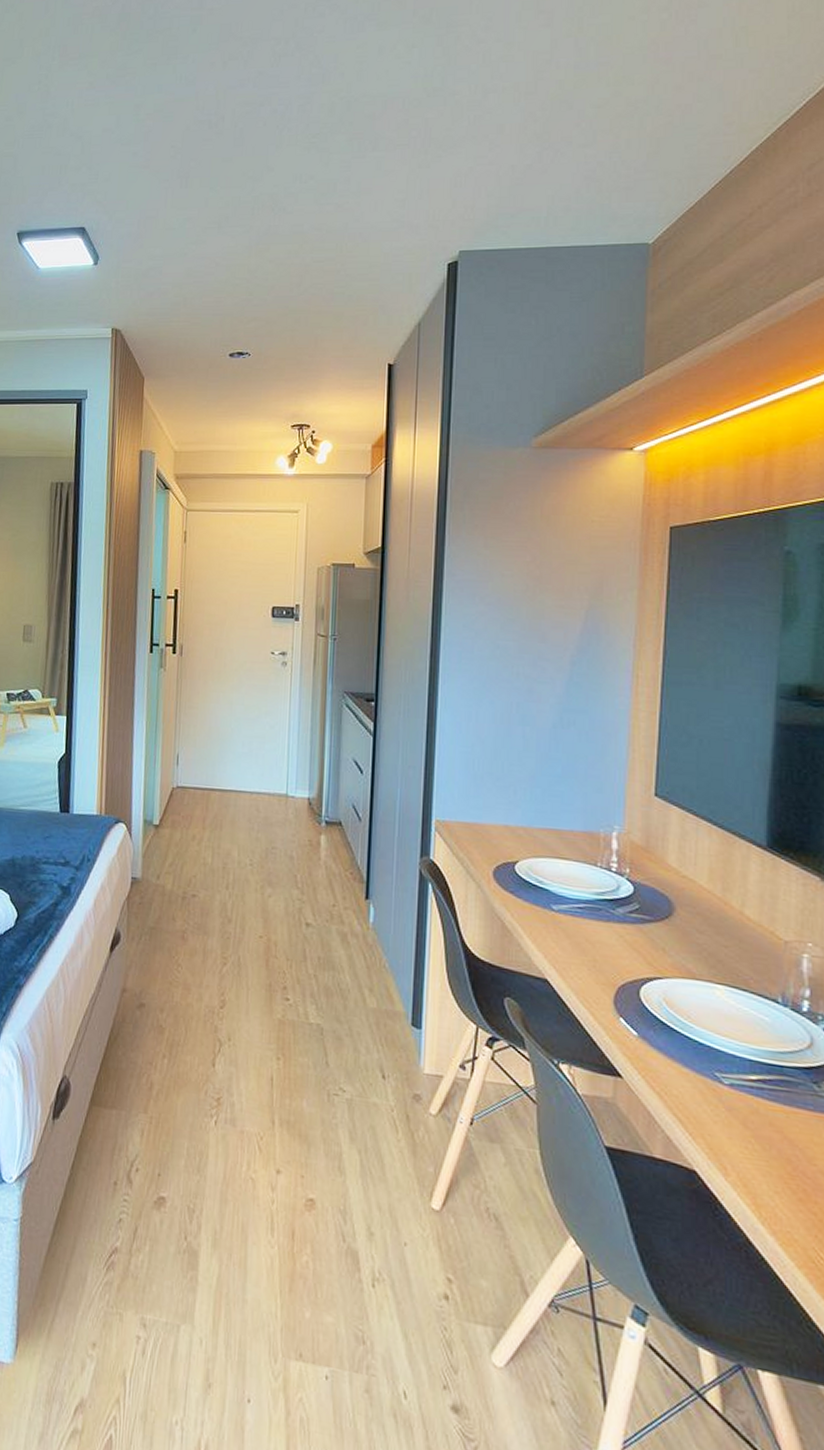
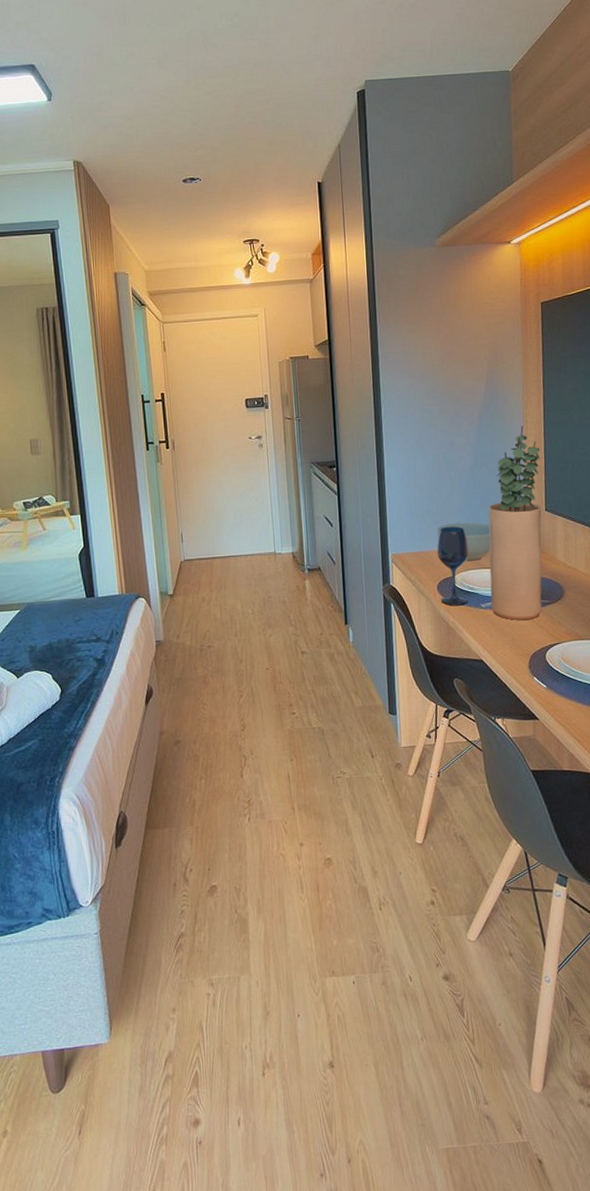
wineglass: none [496,796,541,903] -> present [437,526,469,606]
bowl: none [499,792,574,847] -> present [436,522,491,562]
vase: none [565,680,654,939] -> present [488,425,542,621]

